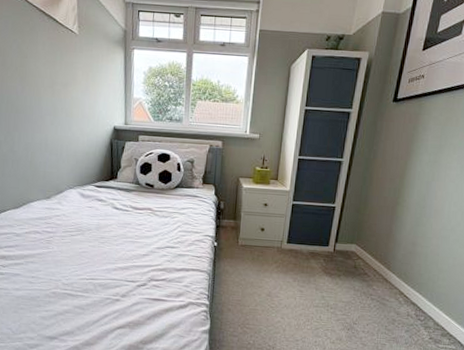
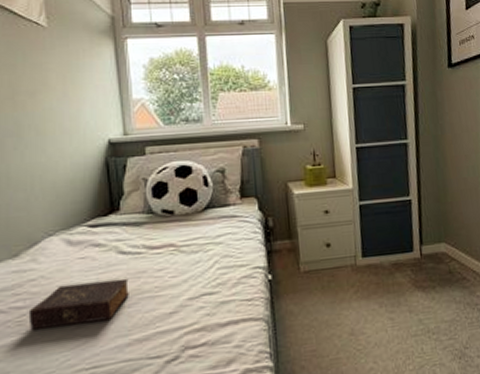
book: none [54,223,119,251] -> present [28,278,129,330]

